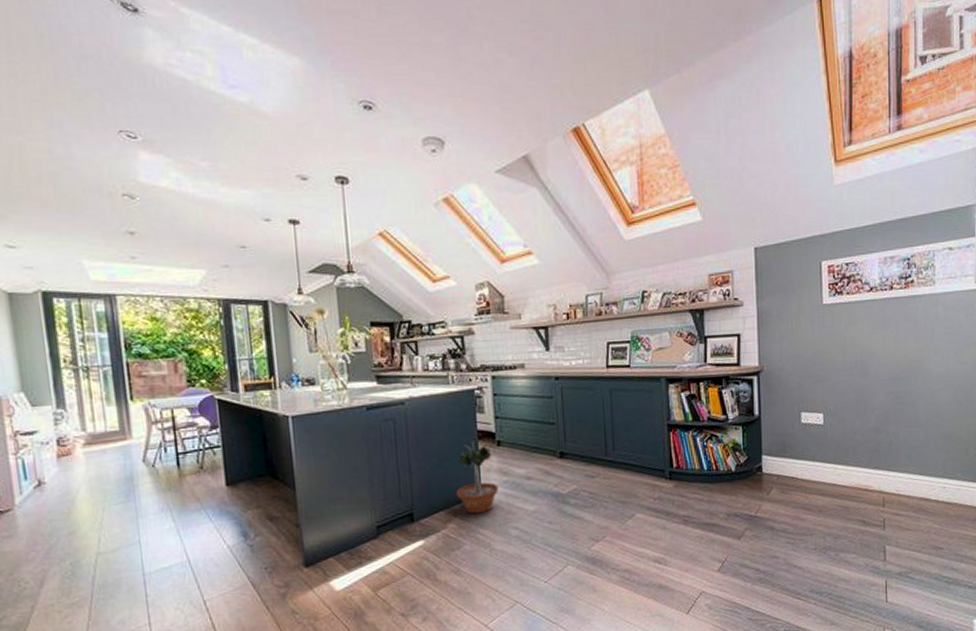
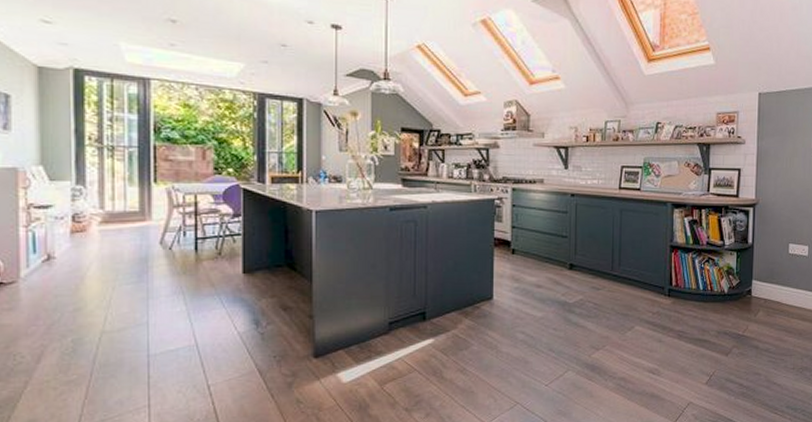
potted tree: present [456,441,499,514] -> none [469,248,510,317]

